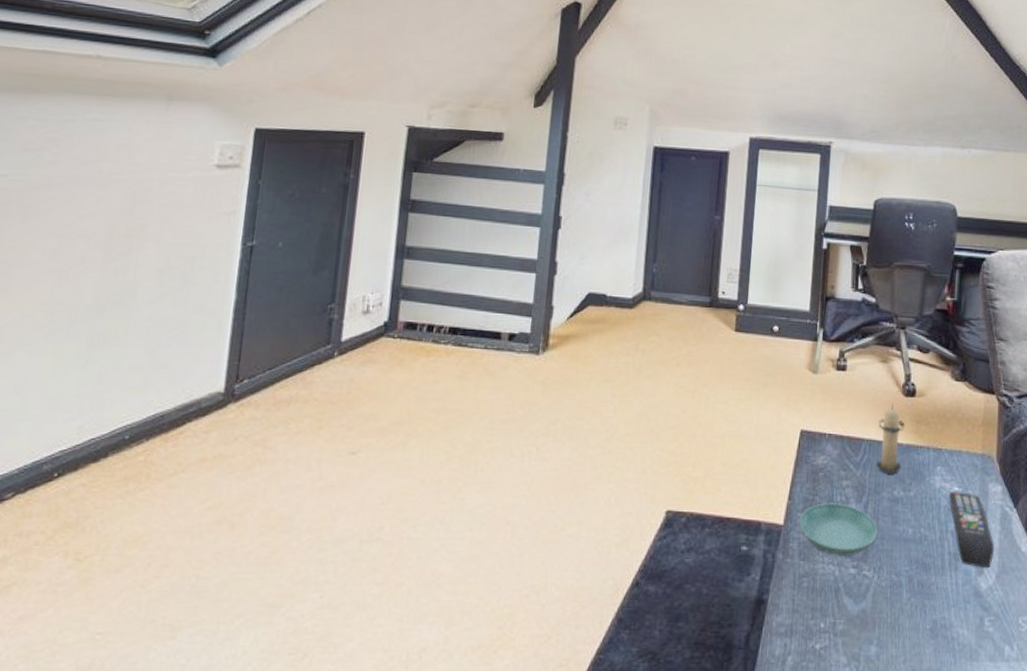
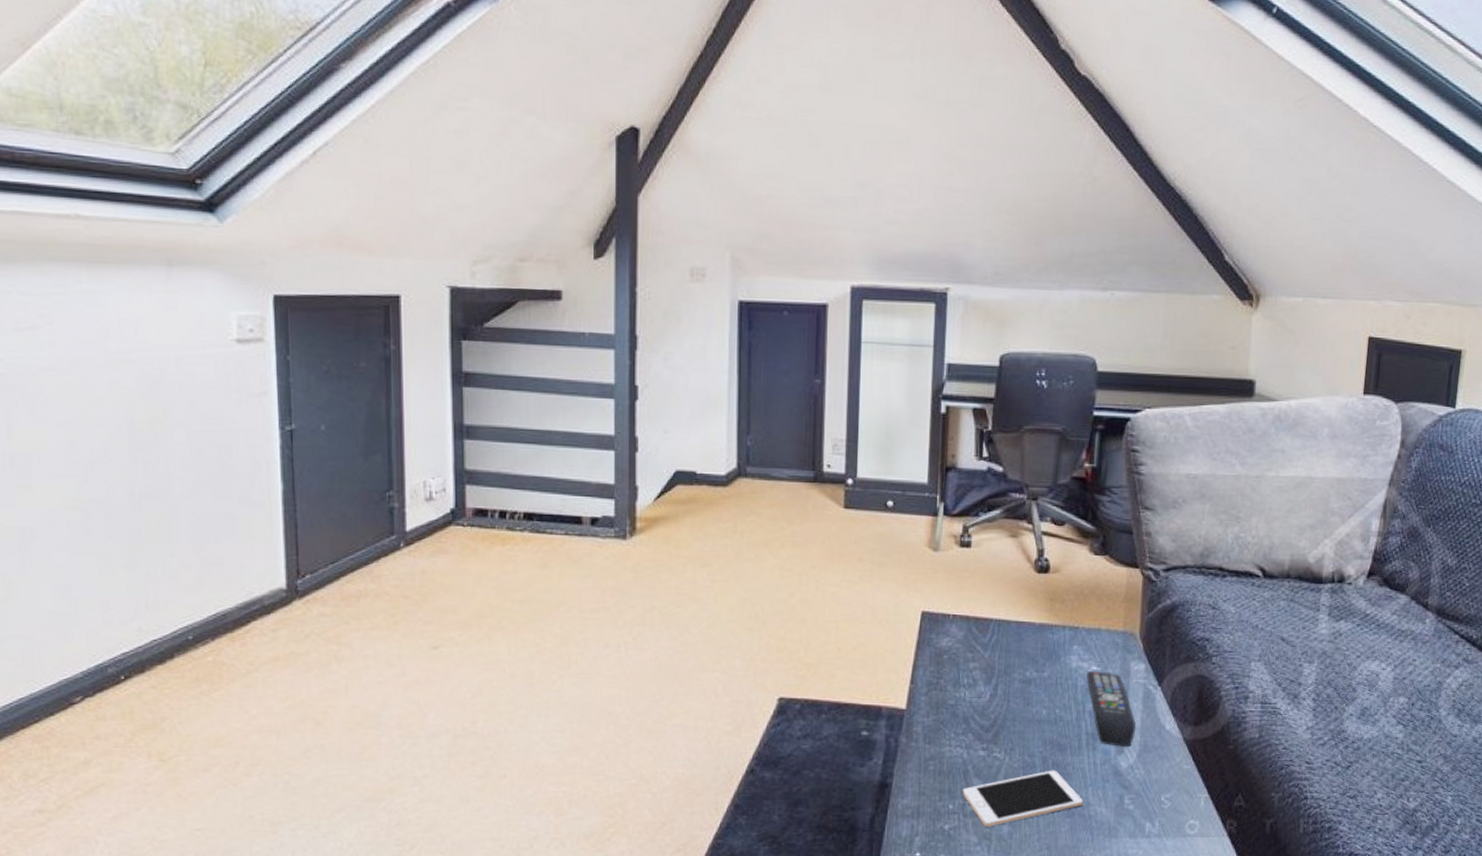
saucer: present [799,503,878,556] -> none [923,686,1009,739]
cell phone: none [833,589,947,647] -> present [962,770,1084,827]
candle: present [876,404,906,473] -> none [1006,581,1038,654]

